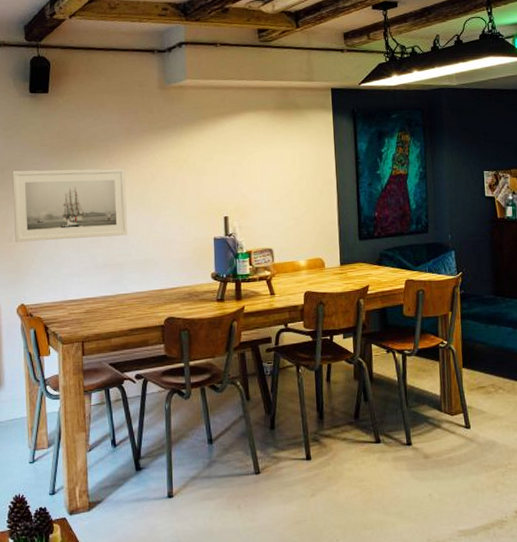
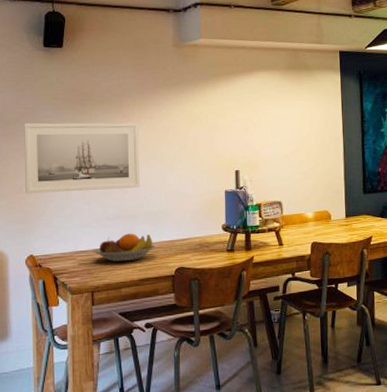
fruit bowl: none [82,282,144,311] -> present [93,233,156,262]

